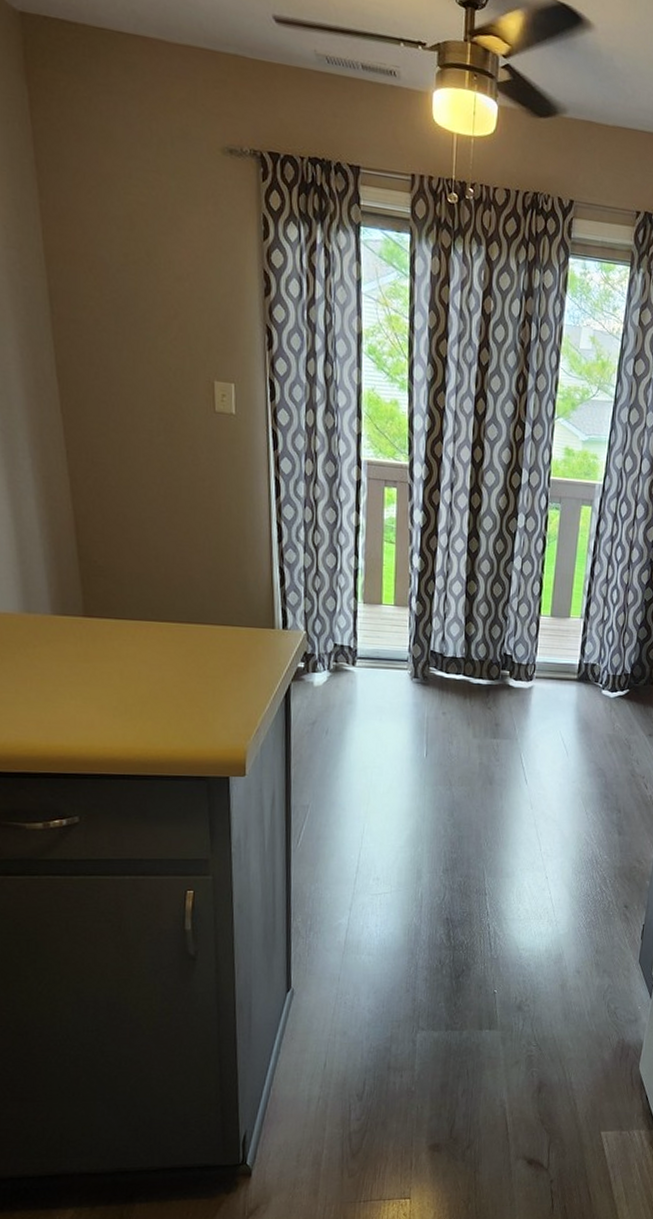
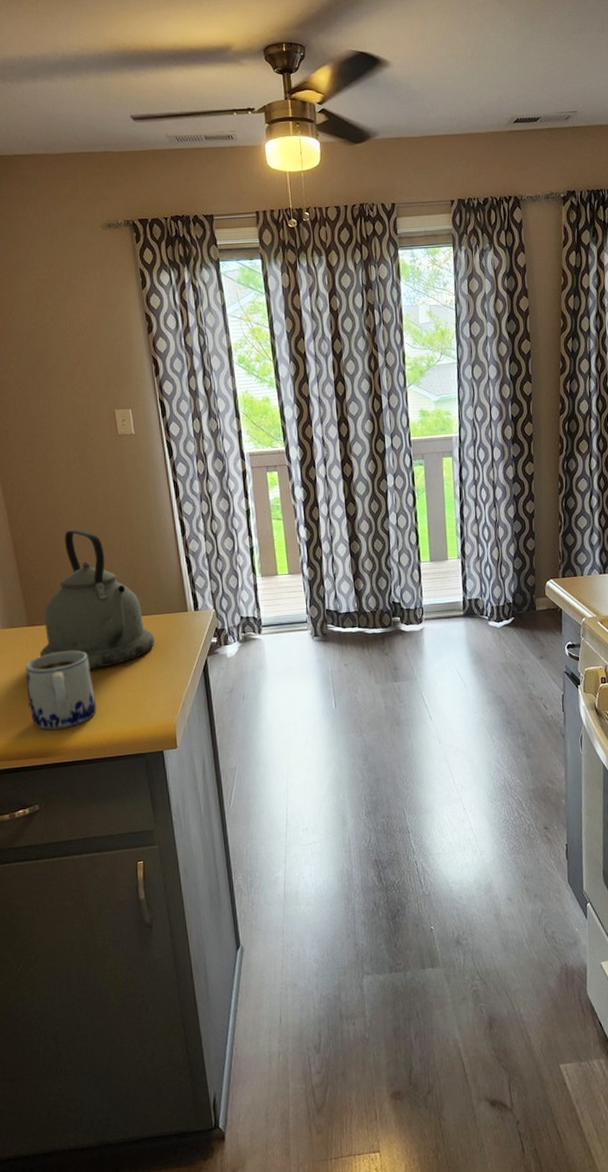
mug: none [76,650,158,737] -> present [25,650,97,730]
kettle: none [96,513,233,677] -> present [40,529,155,669]

